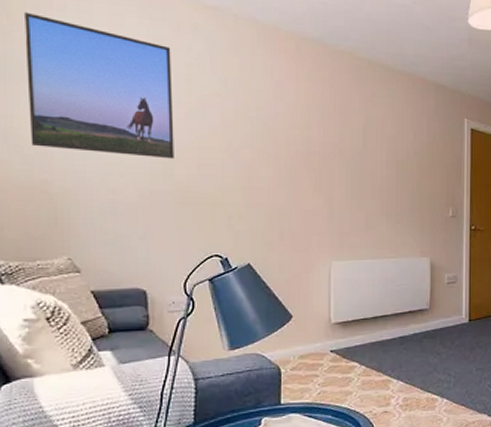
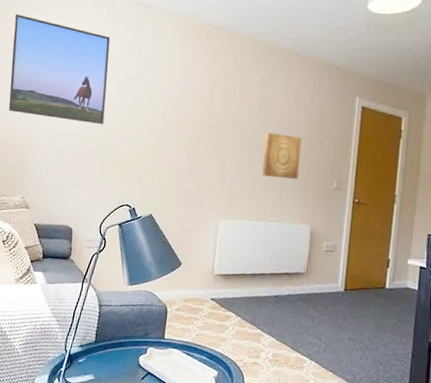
wall art: none [374,159,414,211] -> present [262,132,302,180]

